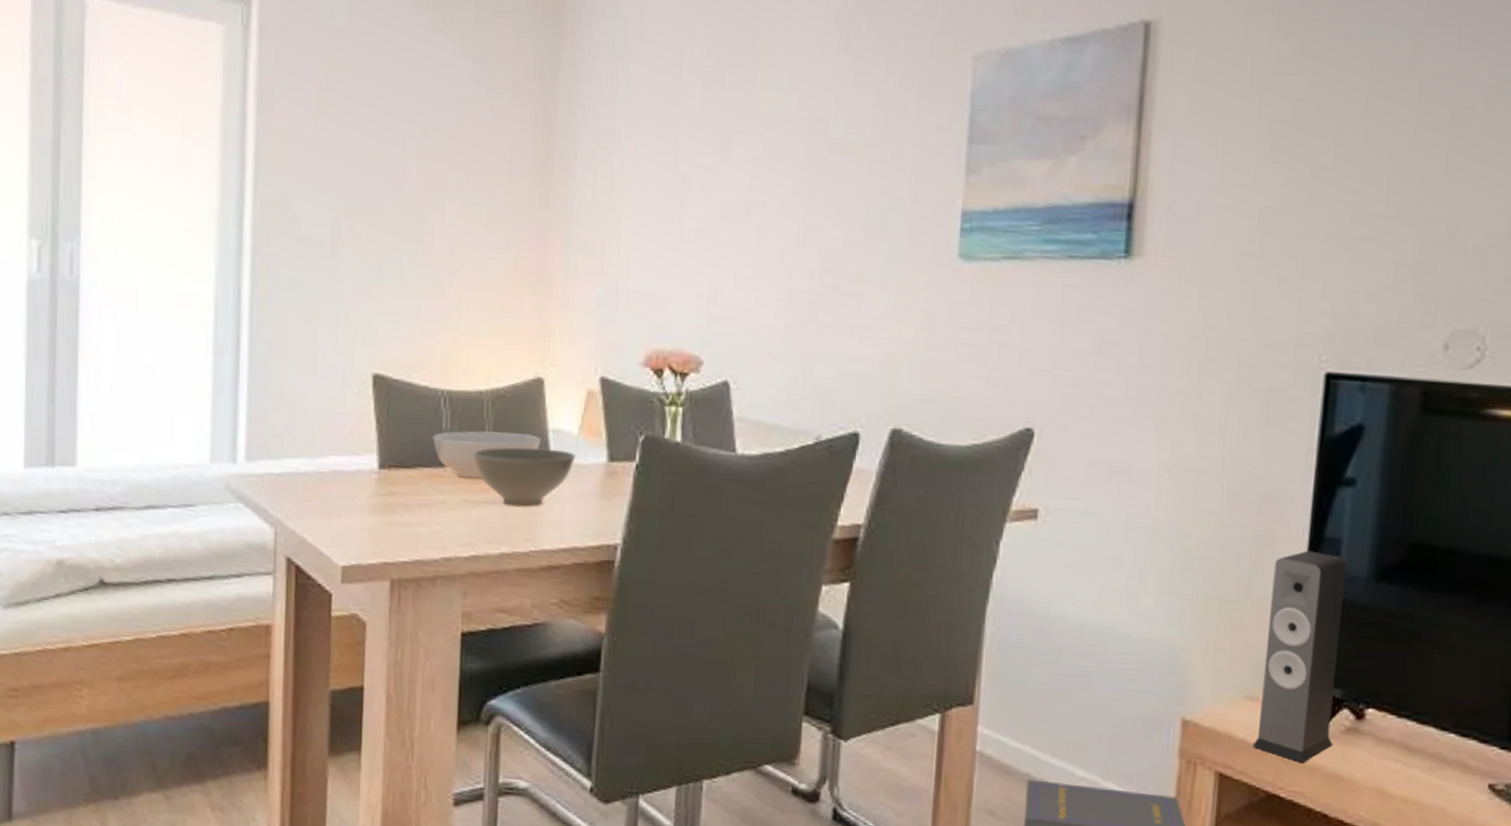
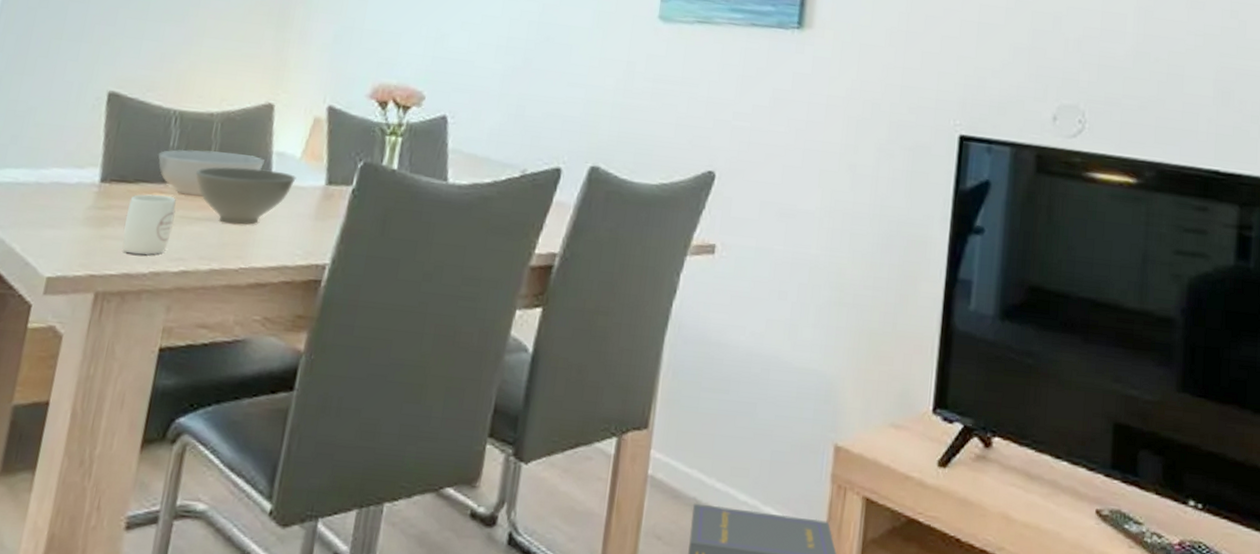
mug: none [408,479,458,541] -> present [122,194,176,255]
speaker: present [1252,550,1346,764] -> none [895,290,976,489]

